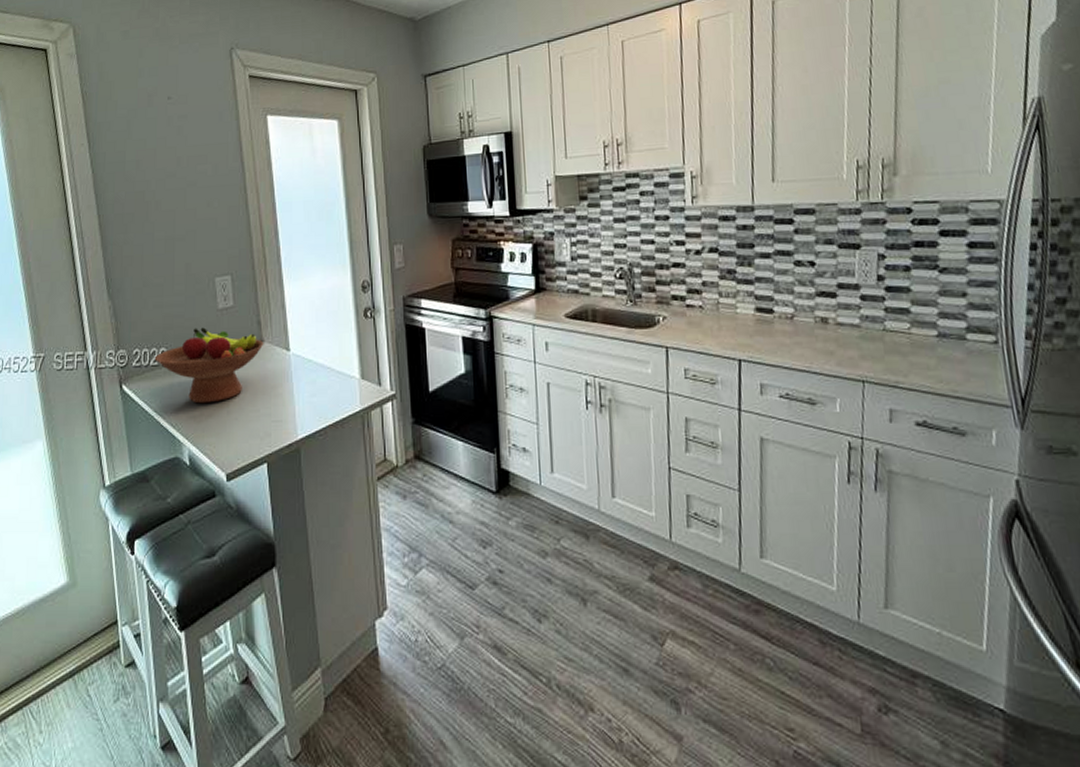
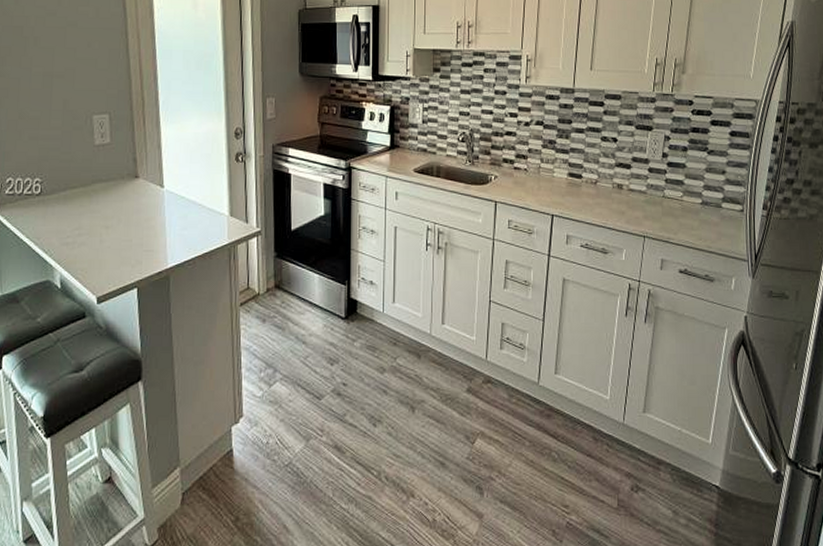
fruit bowl: present [154,327,264,404] -> none [28,161,139,232]

